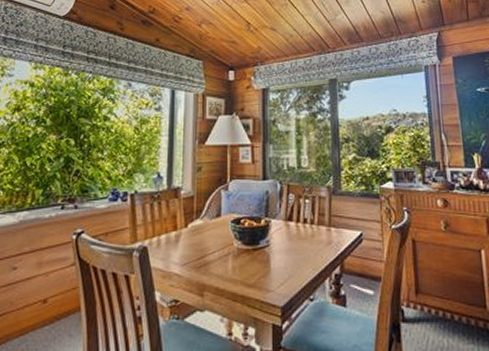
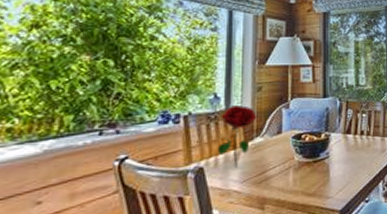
flower: none [159,186,196,249] -> present [217,105,257,167]

